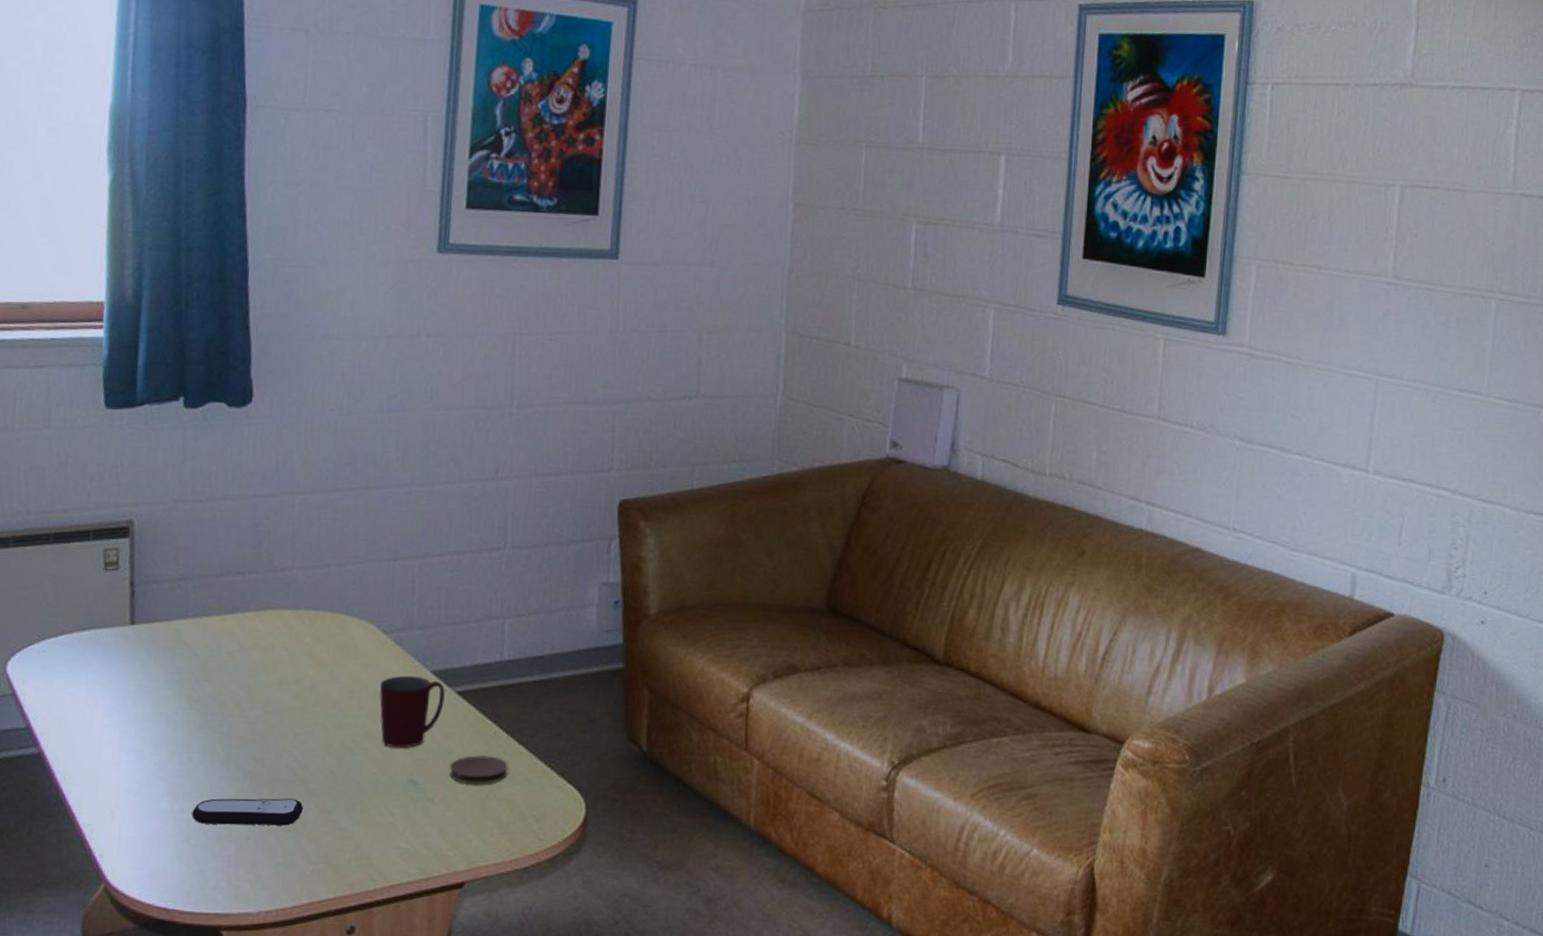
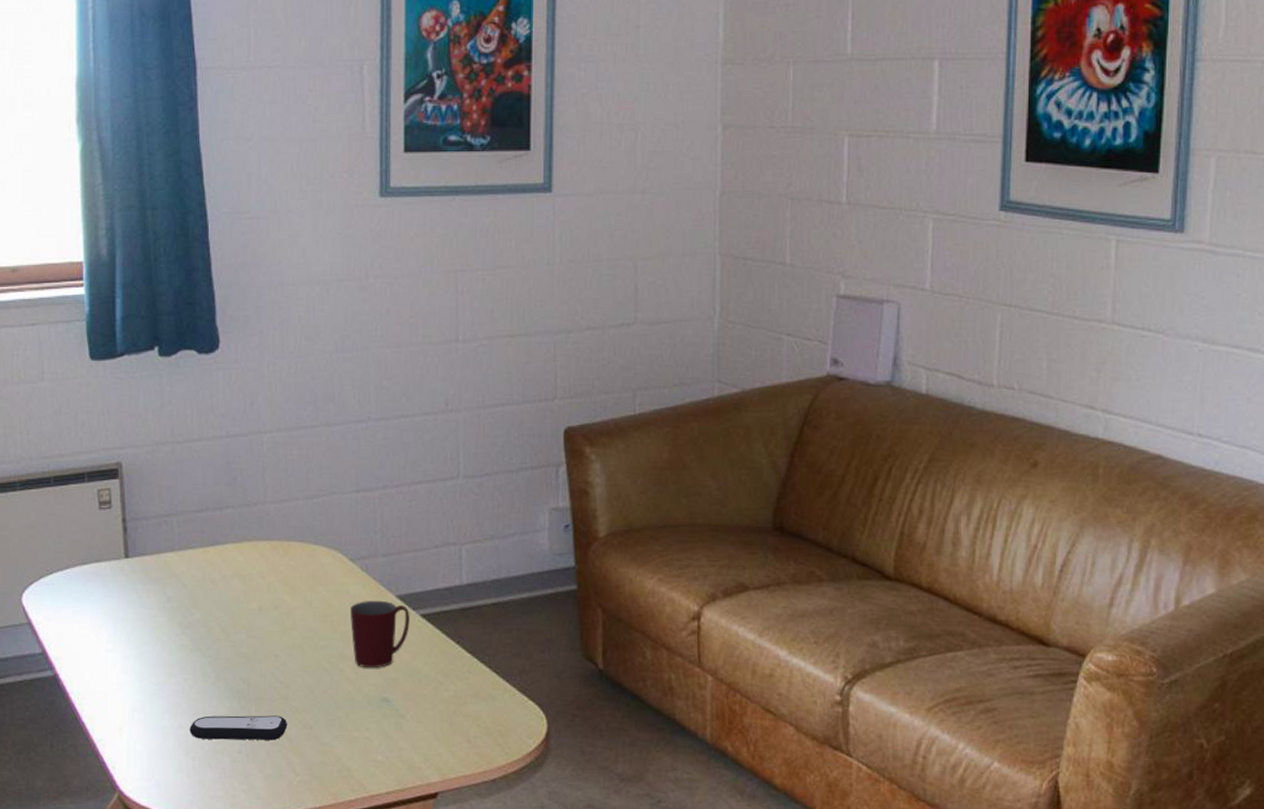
coaster: present [449,755,508,785] -> none [418,674,472,702]

